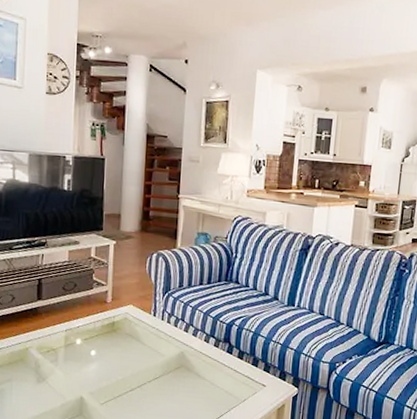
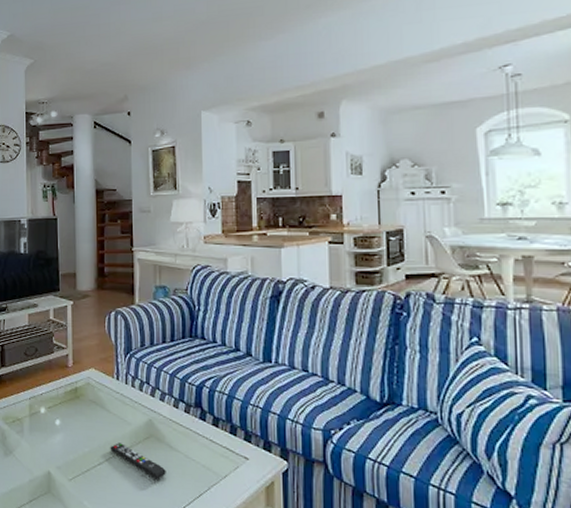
remote control: none [142,372,193,403] -> present [110,443,166,480]

